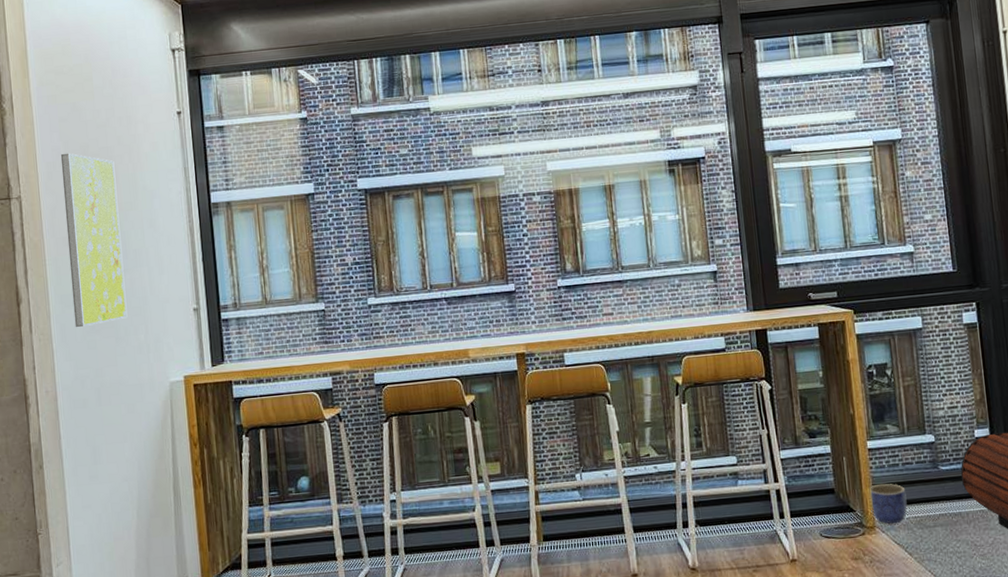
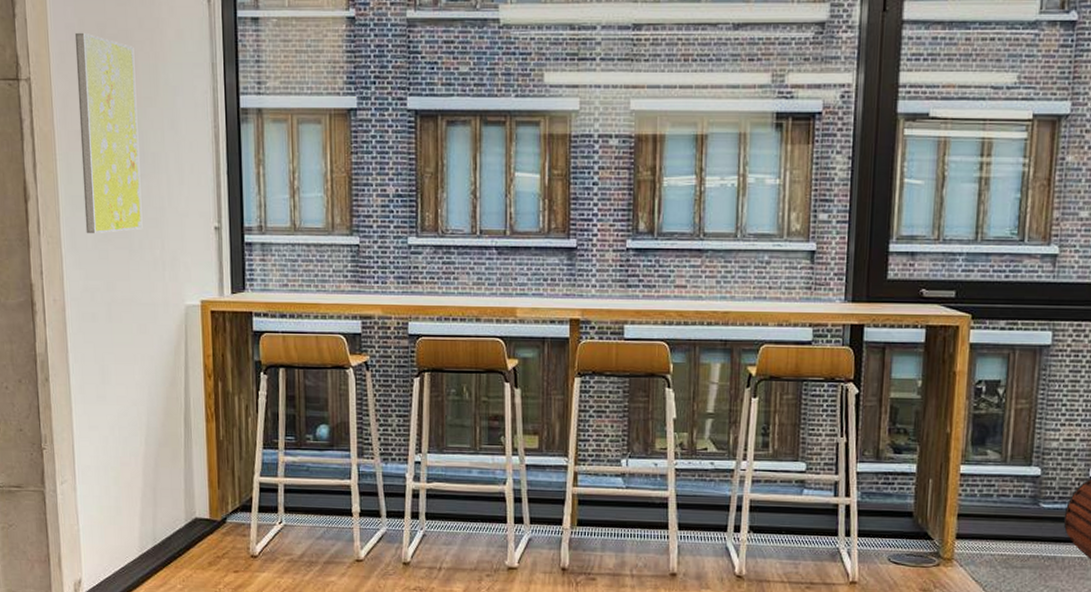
planter: present [870,483,908,524] -> none [951,513,996,558]

